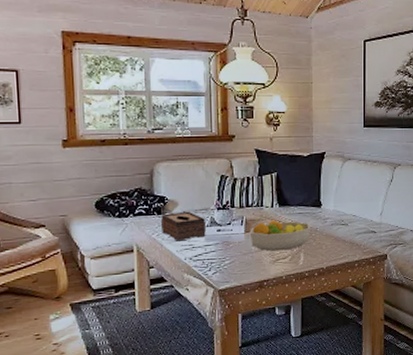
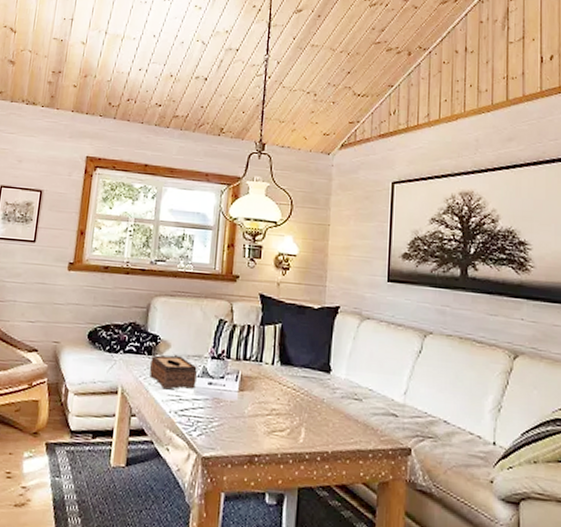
fruit bowl: present [249,220,310,251] -> none [244,380,316,421]

